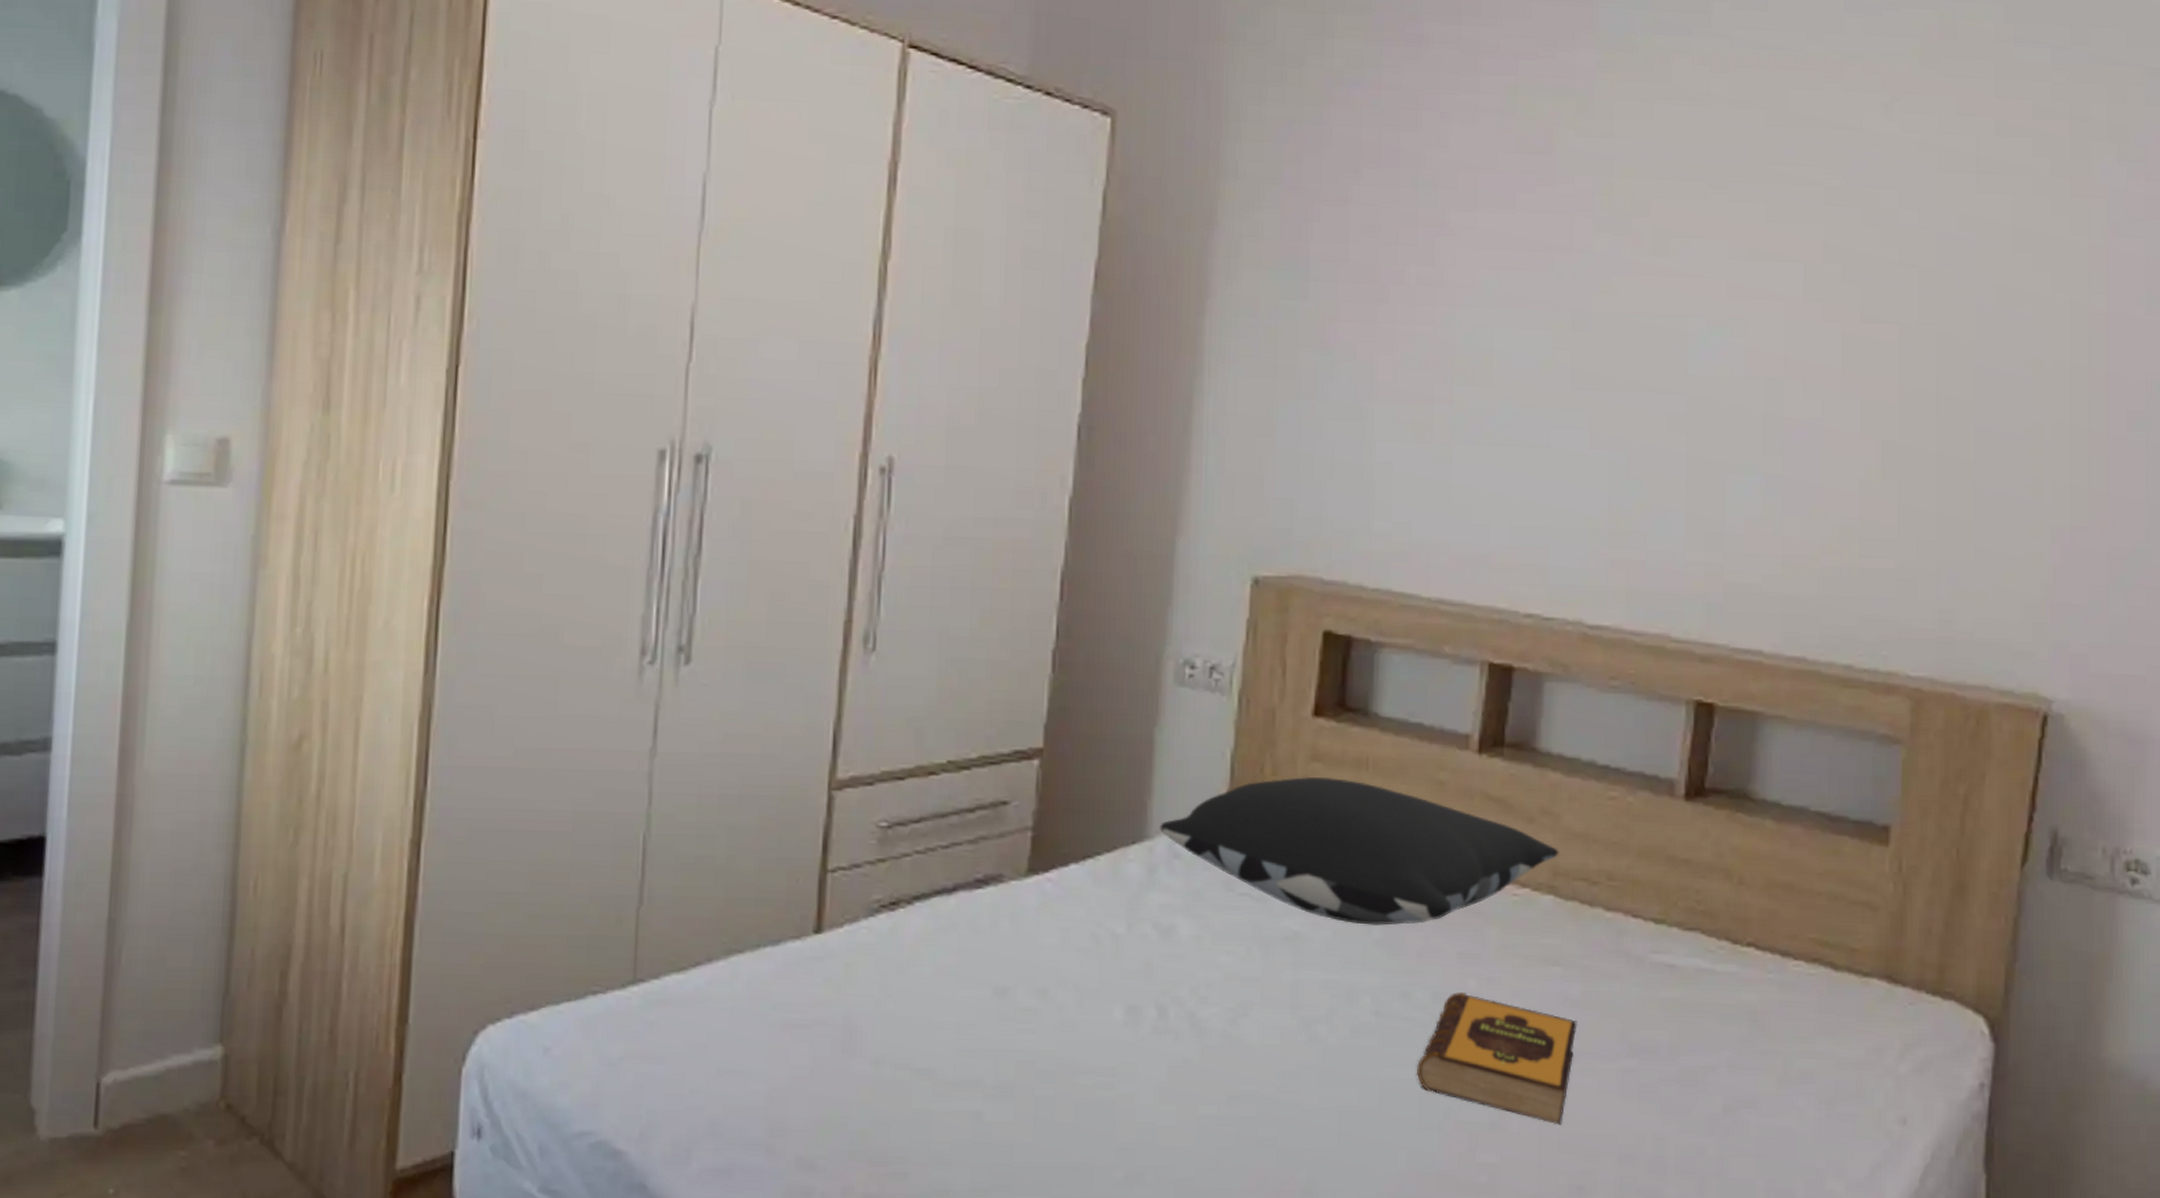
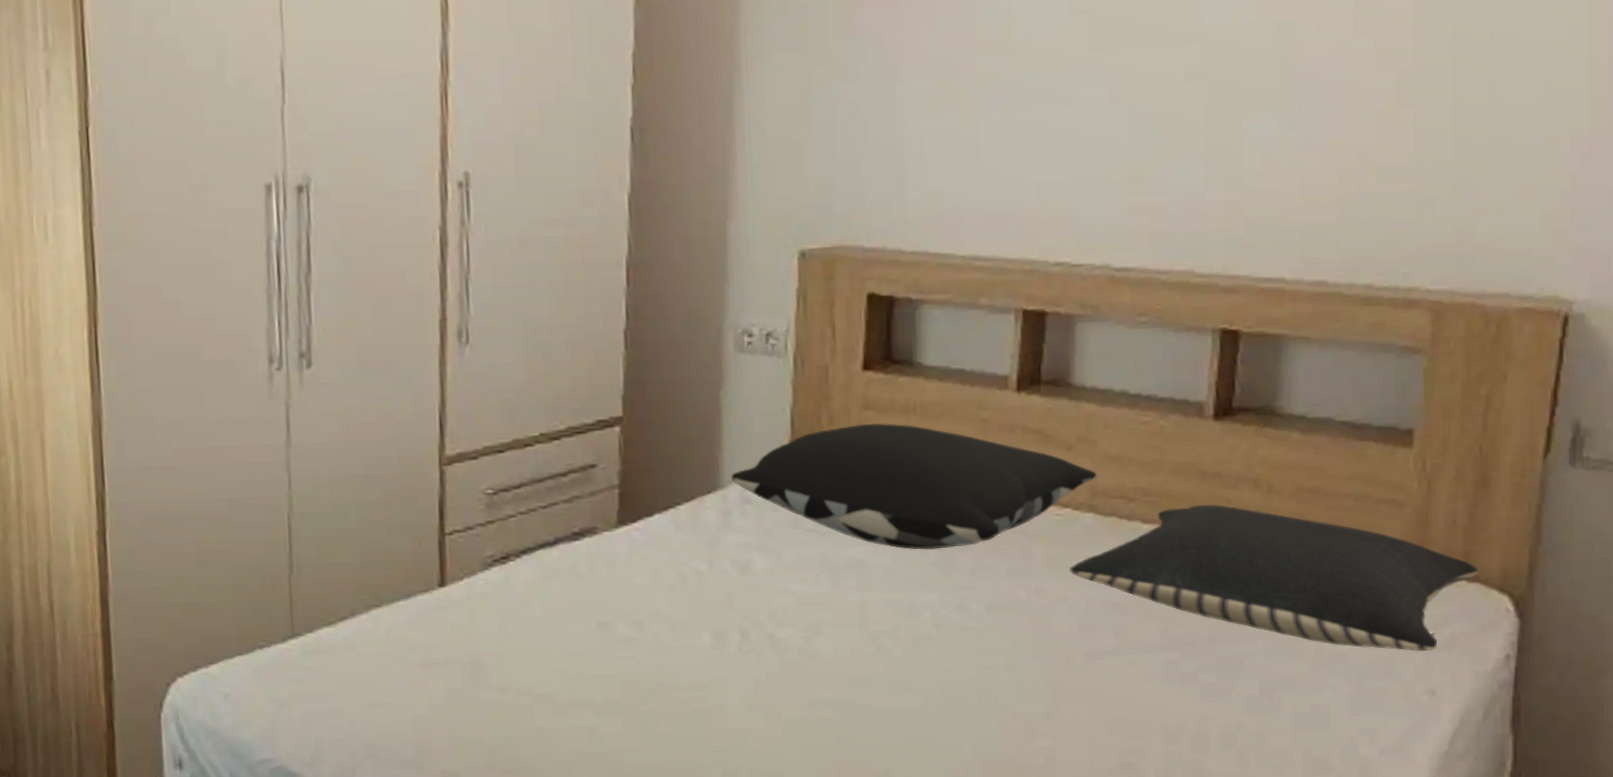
hardback book: present [1417,991,1577,1125] -> none [976,602,1121,712]
pillow: none [1525,893,1953,1074] -> present [1070,504,1478,651]

